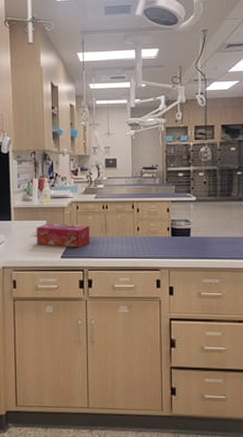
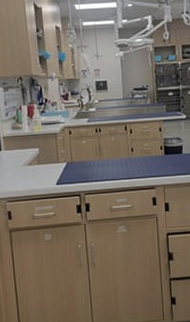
tissue box: present [36,223,90,247] -> none [28,149,85,173]

